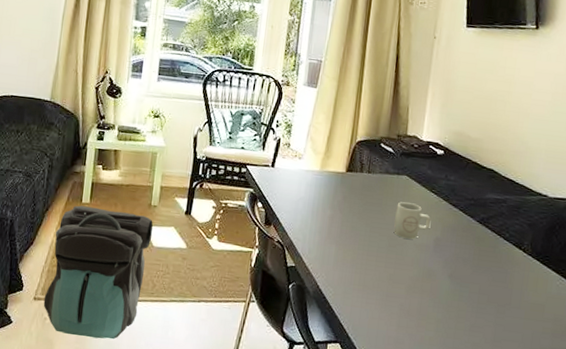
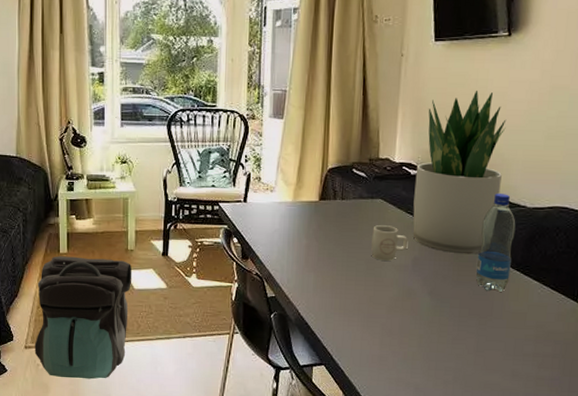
planter: none [436,78,532,240] -> present [413,91,507,255]
bottle: none [496,180,537,282] -> present [476,193,516,293]

